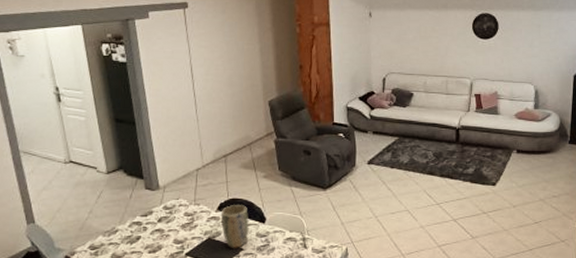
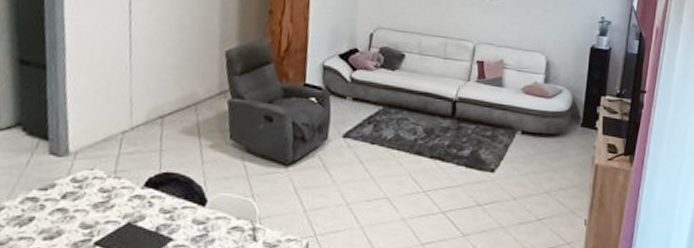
plant pot: present [220,205,248,248] -> none [147,181,185,238]

